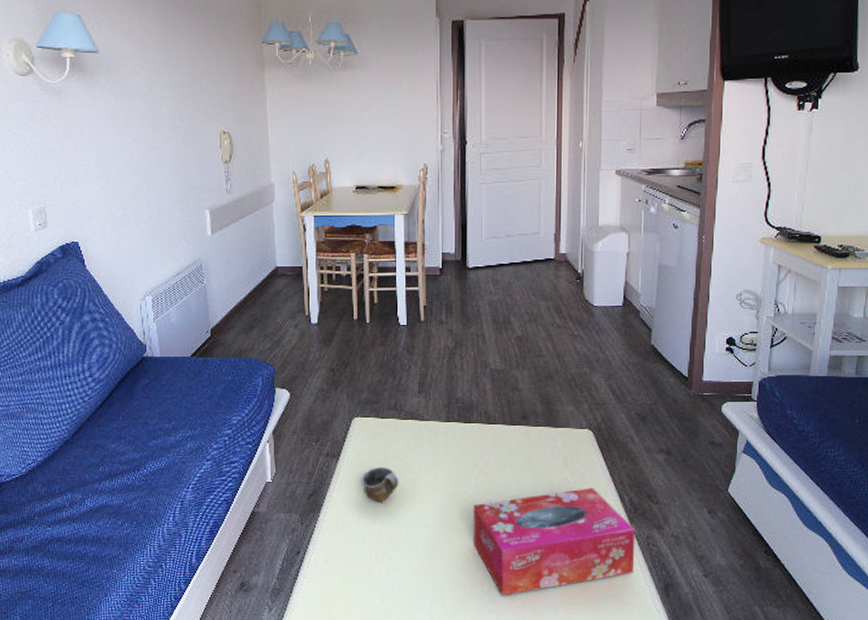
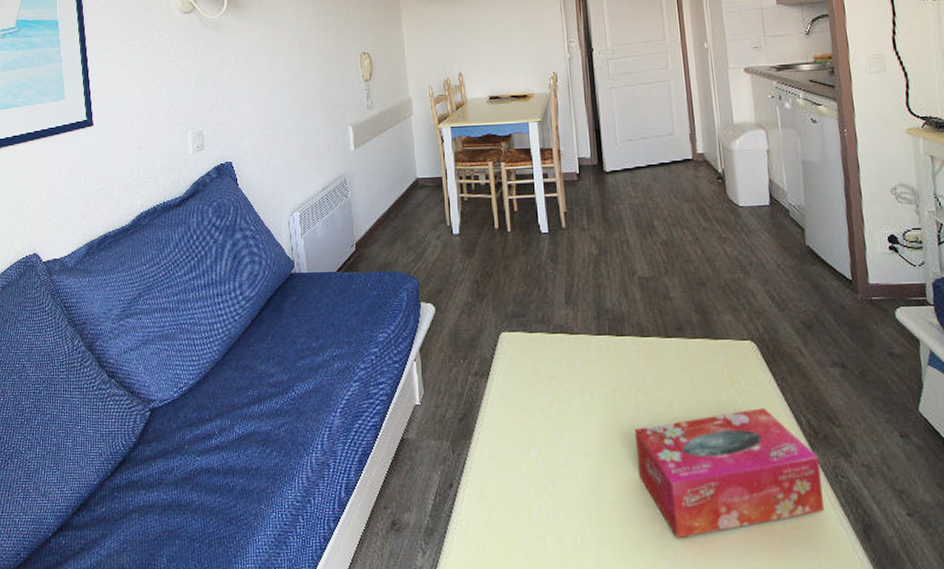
cup: present [361,466,399,502] -> none [512,386,553,427]

